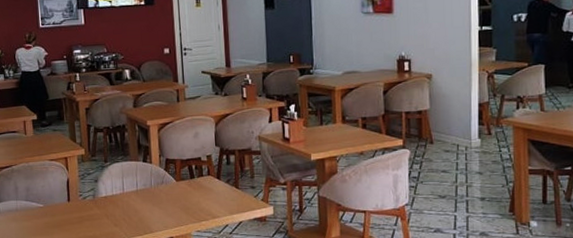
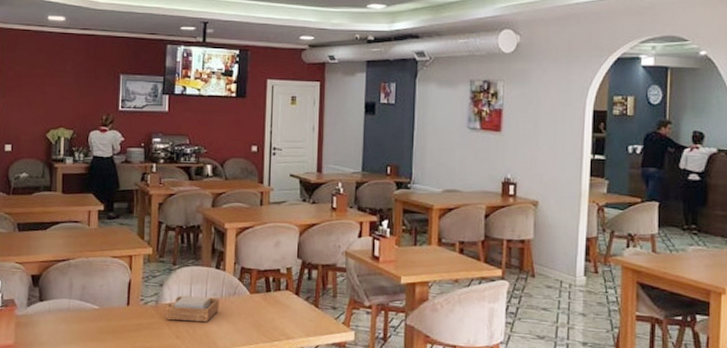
napkin holder: none [102,188,150,211] -> present [165,295,219,323]

